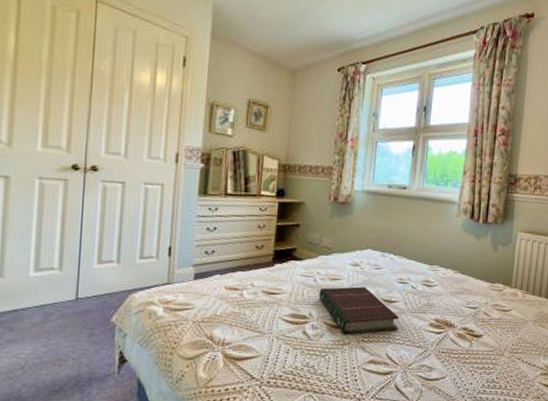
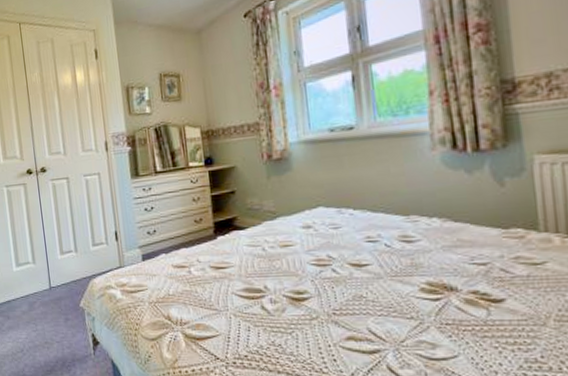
book: present [319,286,400,334] -> none [270,251,377,307]

